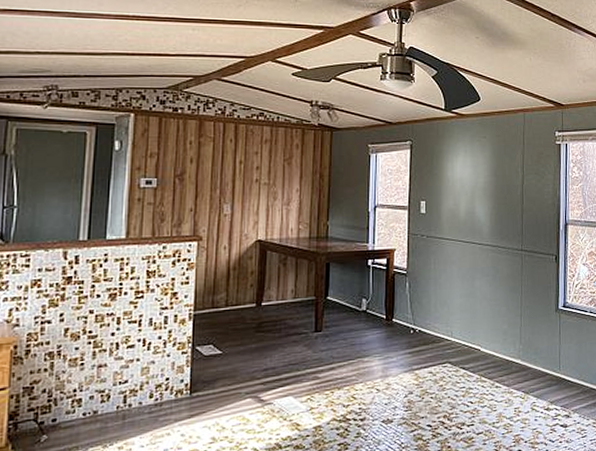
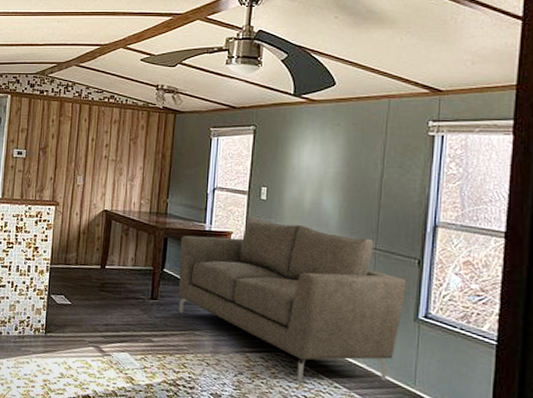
sofa: none [344,230,547,390] -> present [178,215,406,383]

